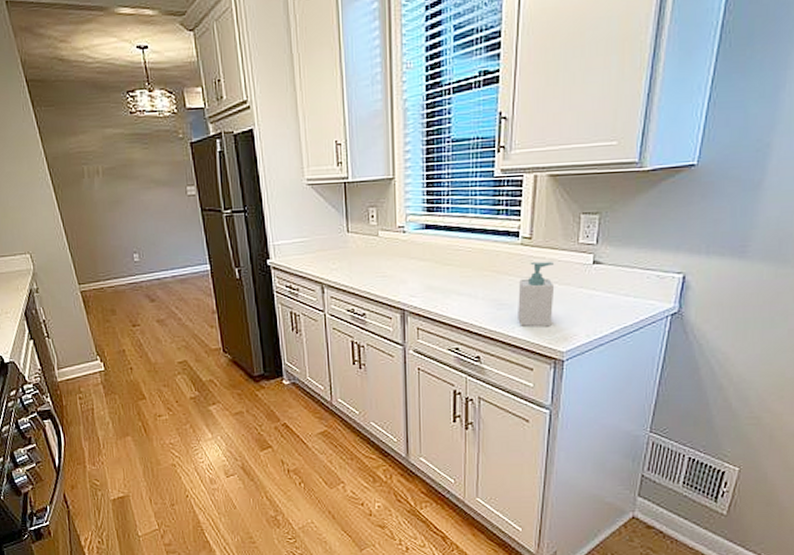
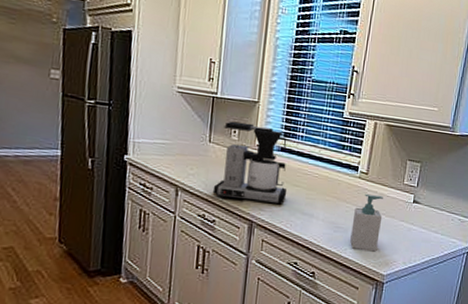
coffee maker: none [358,204,438,289] -> present [212,121,287,205]

